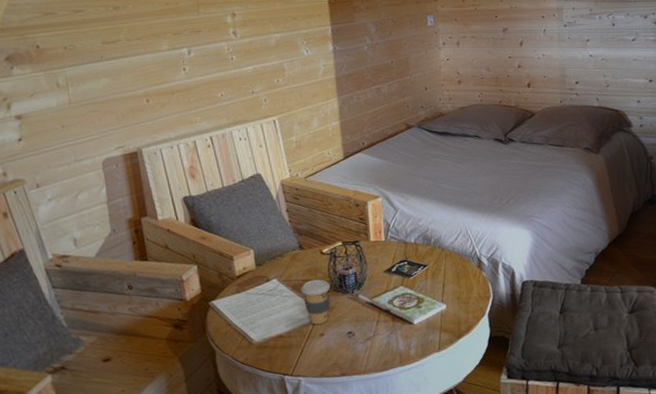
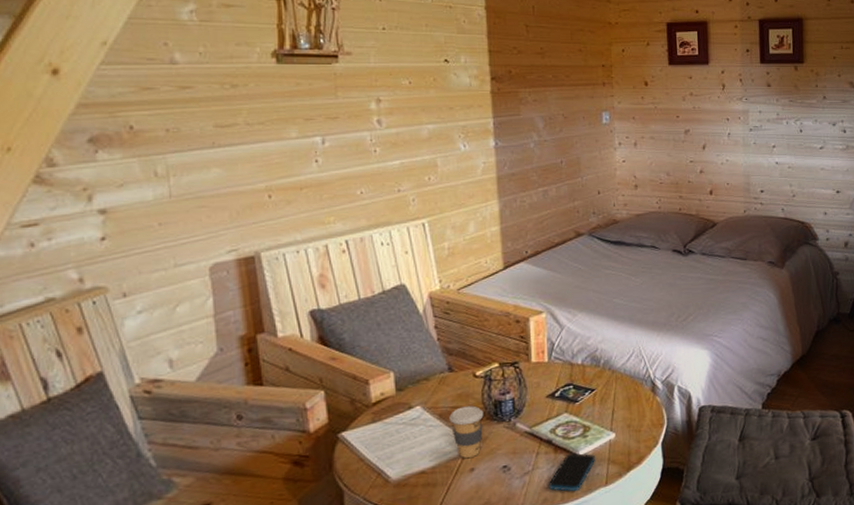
smartphone: none [388,321,429,356] -> present [549,453,595,492]

